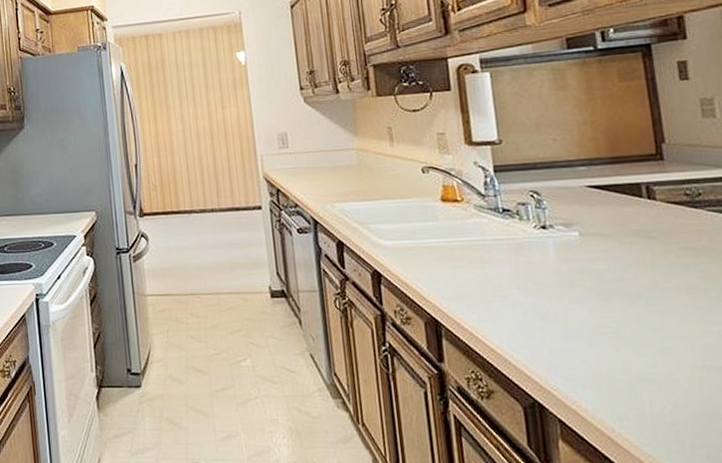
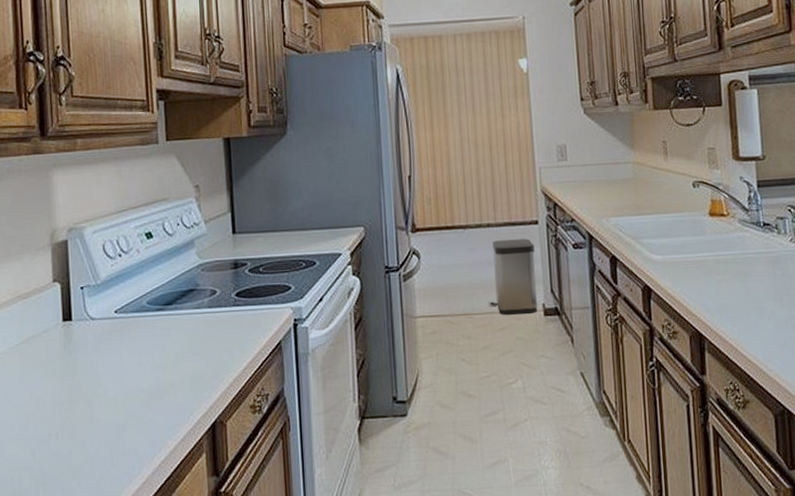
pedal bin: none [214,223,264,296] -> present [488,238,537,315]

